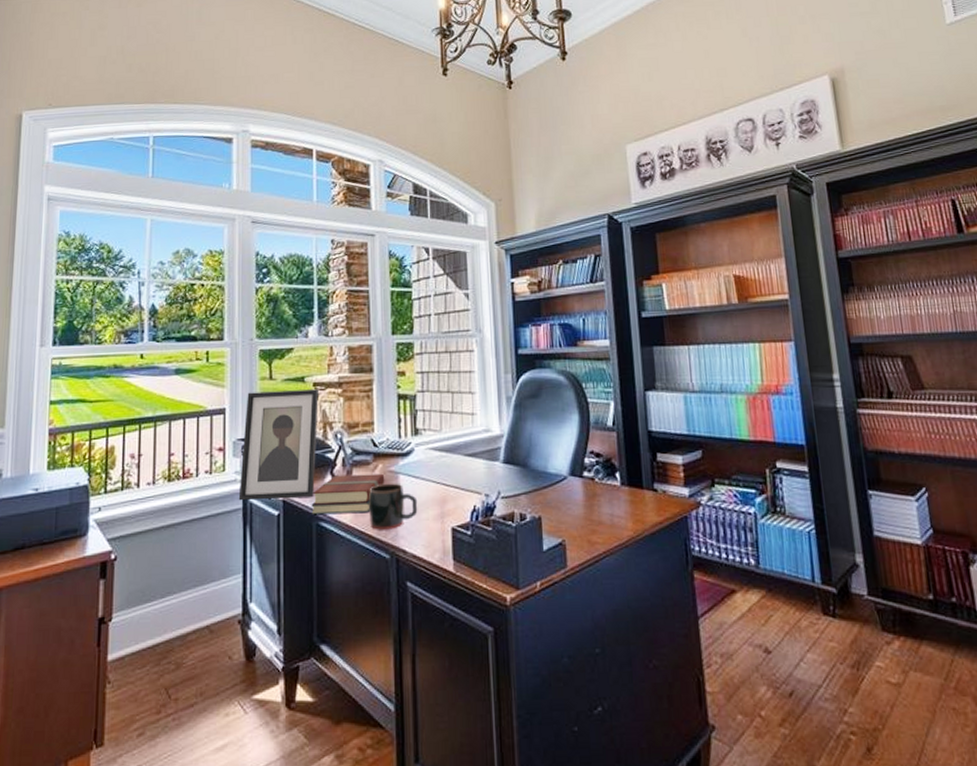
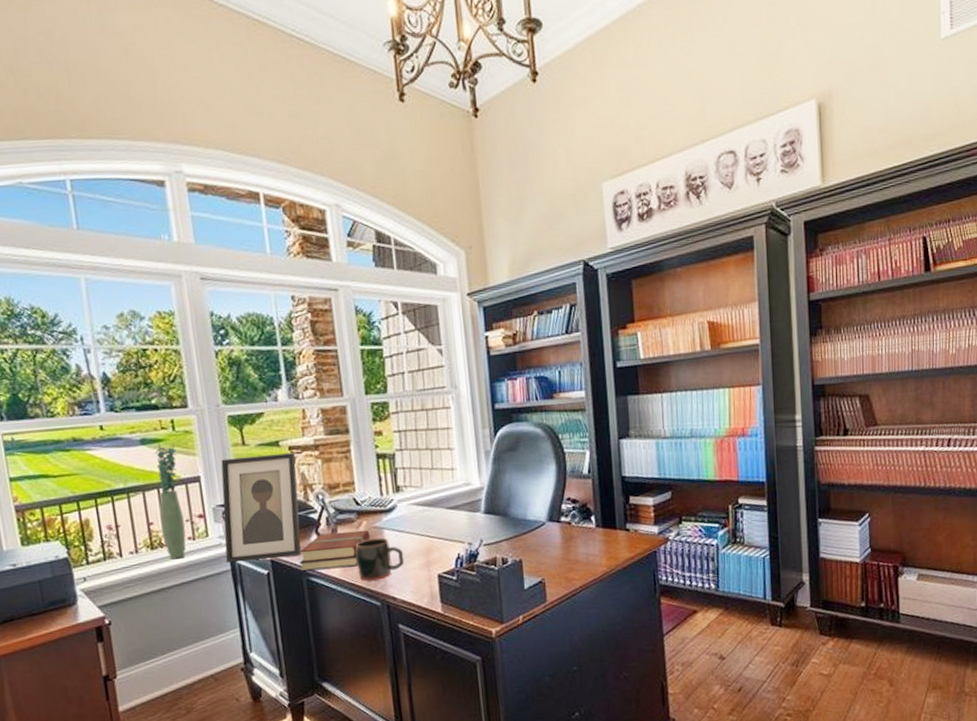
vase: none [181,373,207,493] -> present [154,443,186,560]

